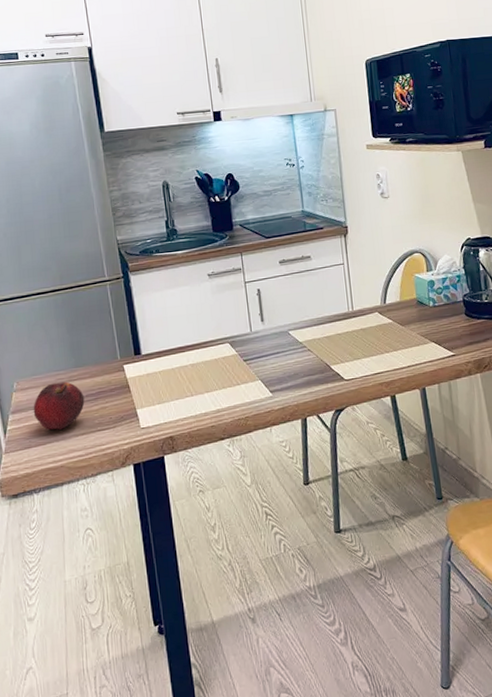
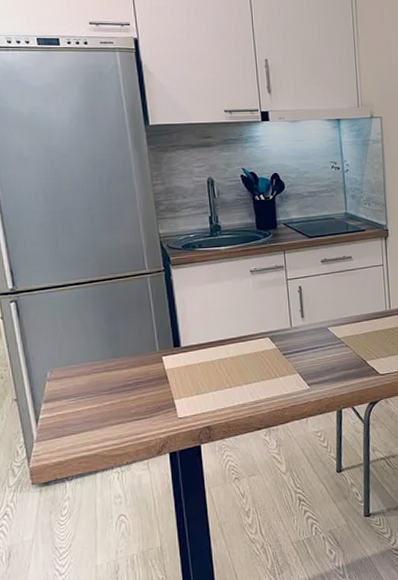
fruit: present [33,381,85,430] -> none [67,372,121,419]

